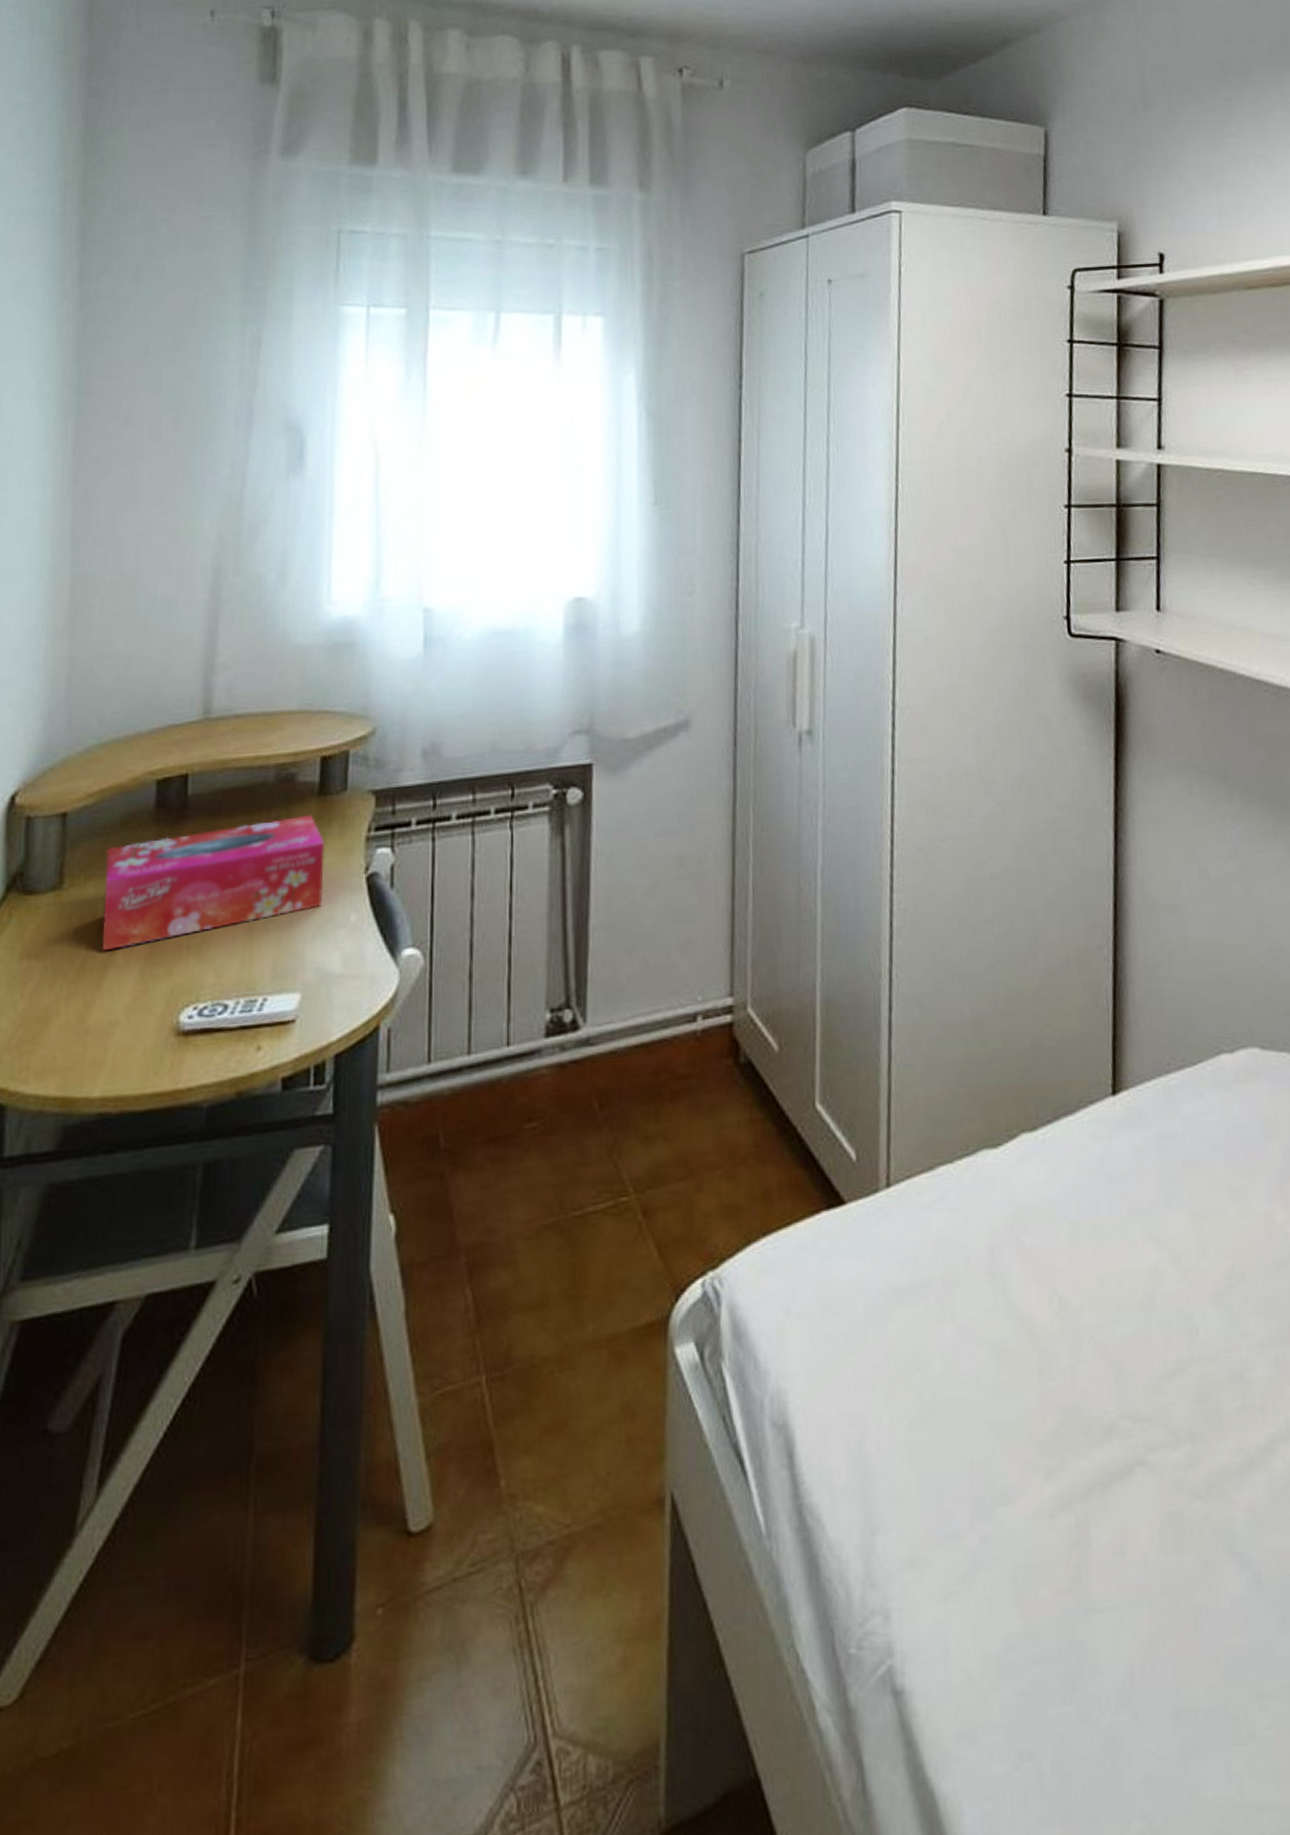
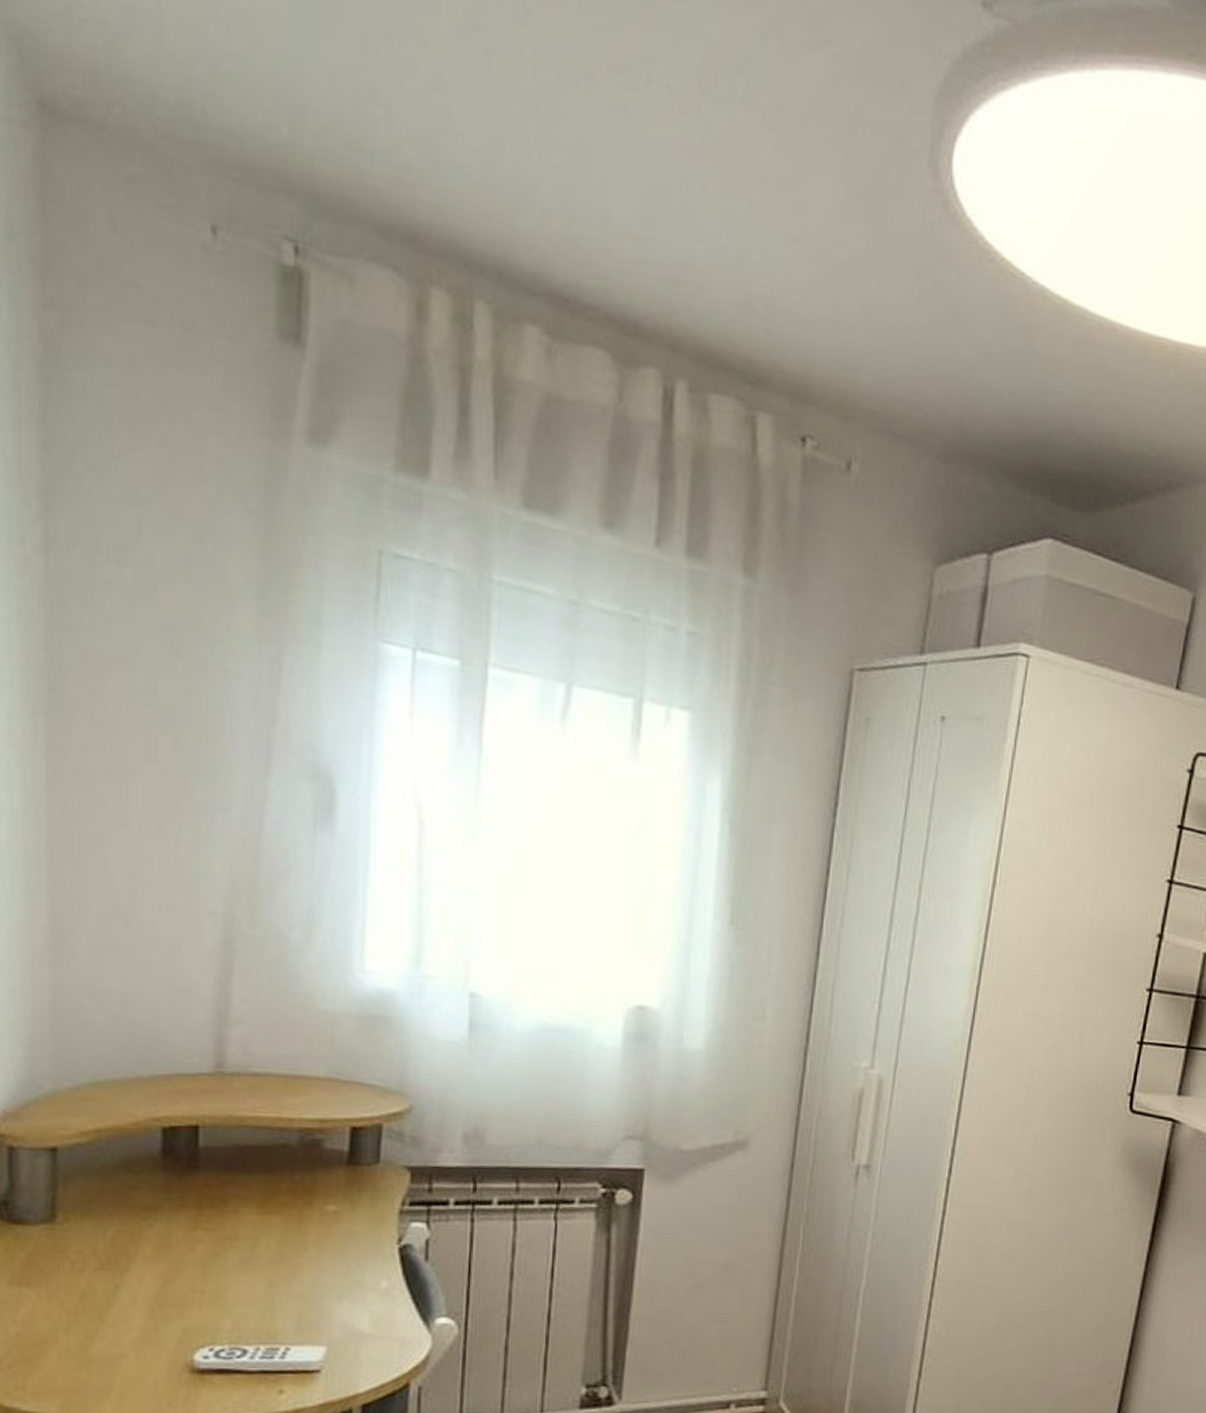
tissue box: present [102,814,325,952] -> none [103,1181,355,1288]

